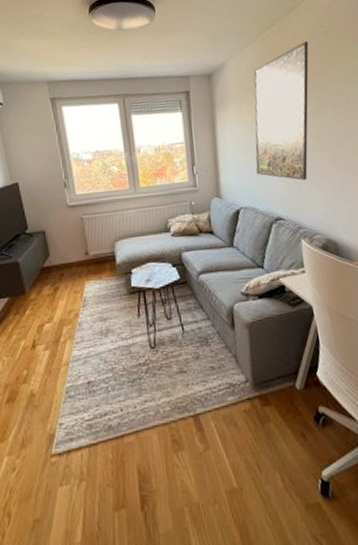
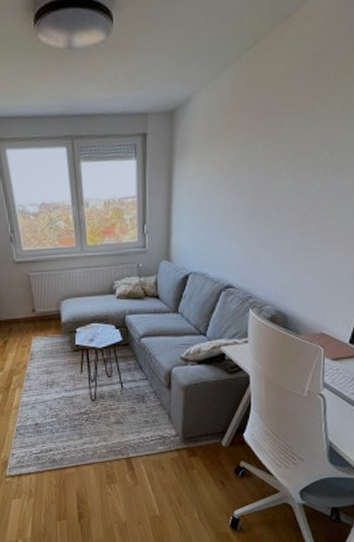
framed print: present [253,41,309,181] -> none [212,66,298,246]

